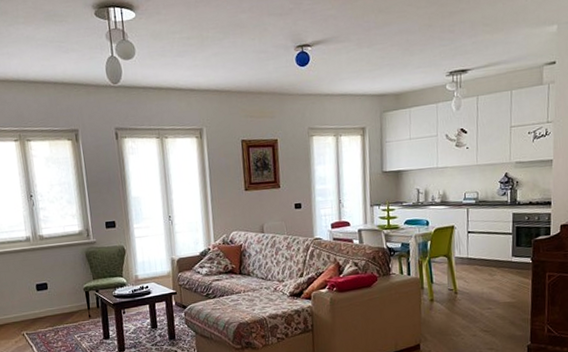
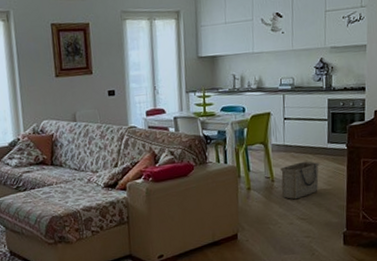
basket: none [464,274,503,312] -> present [281,161,319,200]

